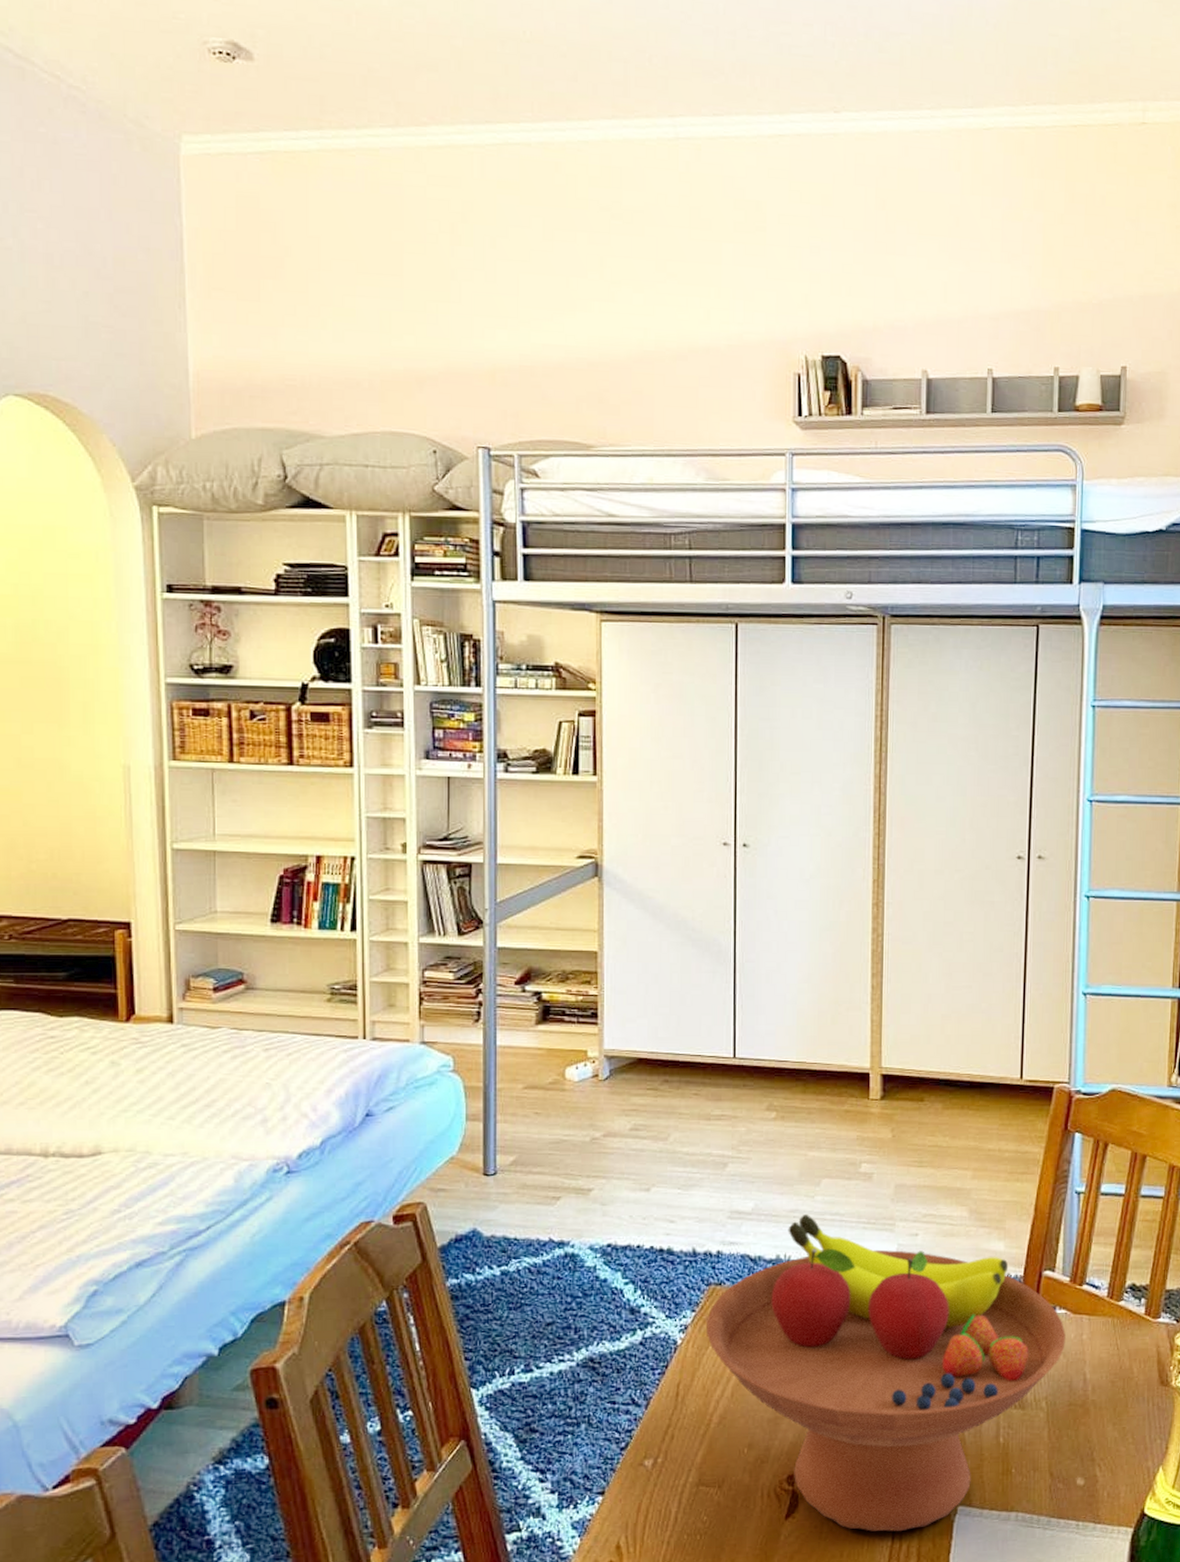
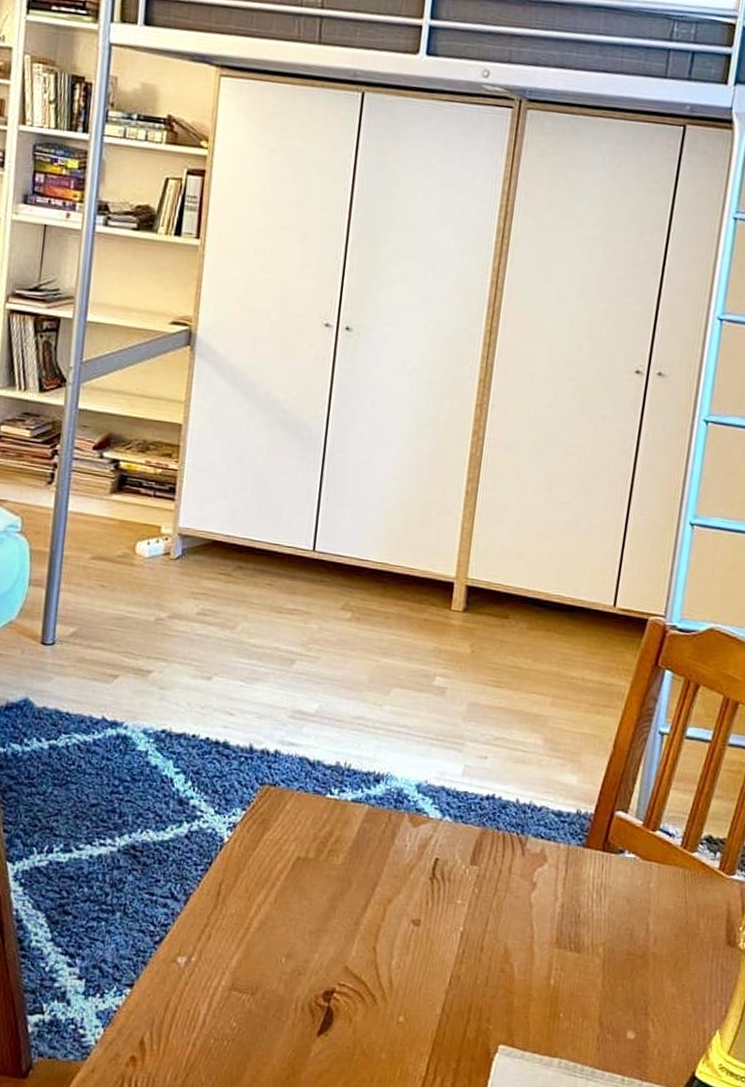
fruit bowl: present [706,1215,1066,1532] -> none [255,723,633,1064]

